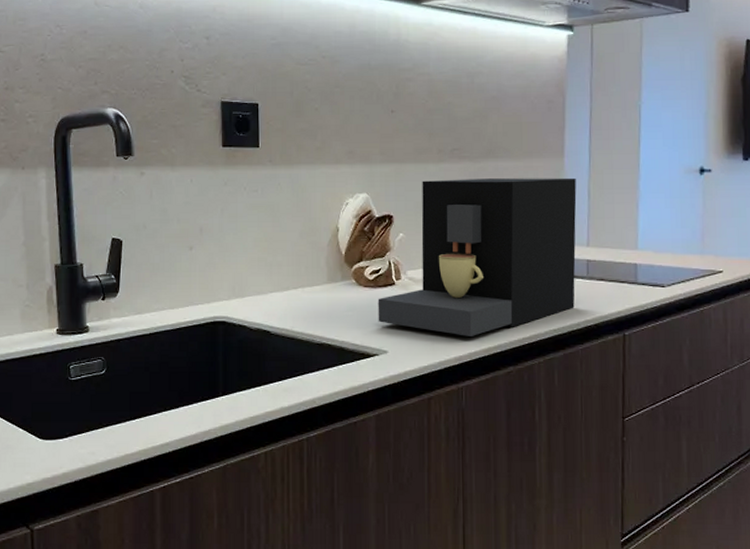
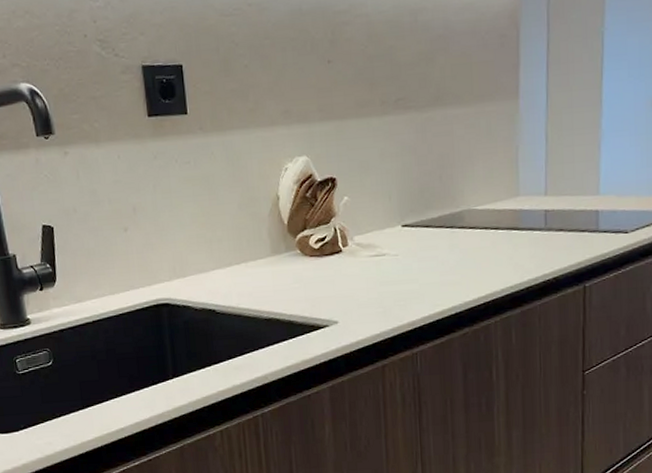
coffee maker: present [378,177,577,336] -> none [325,121,533,301]

